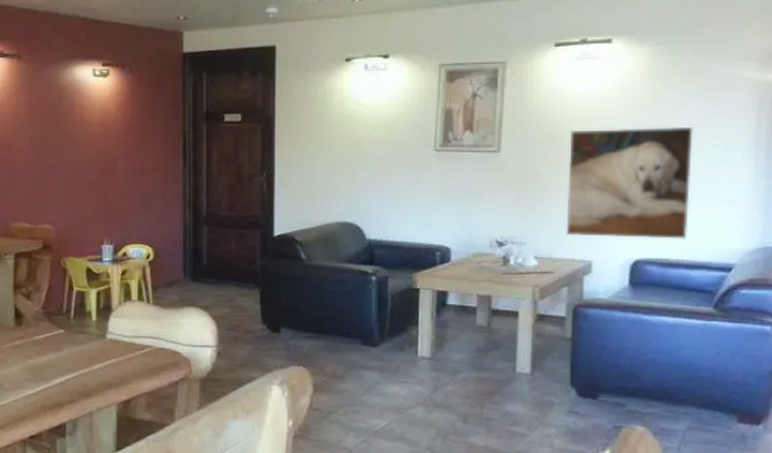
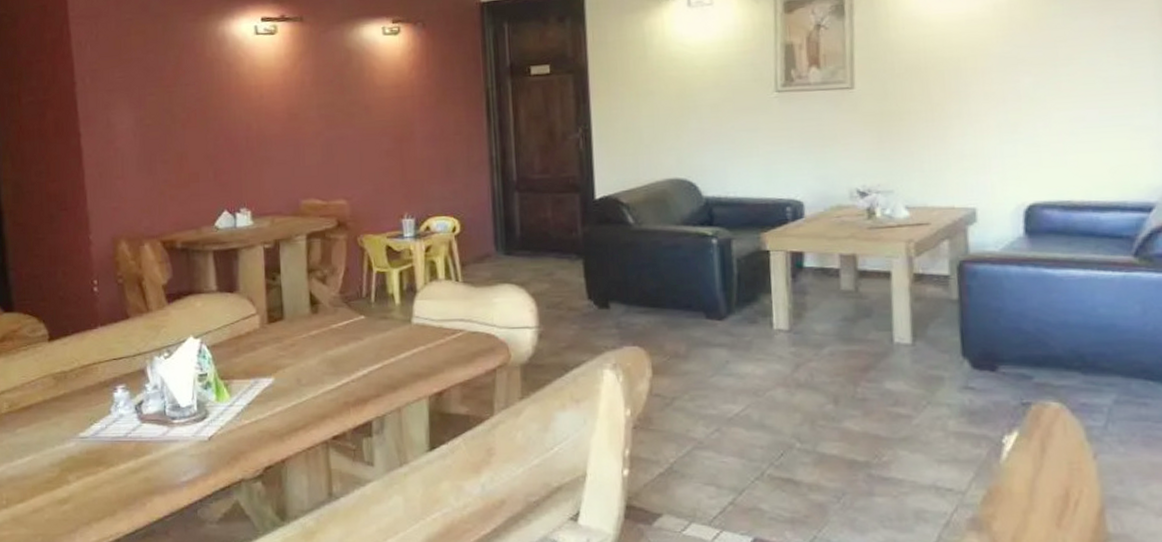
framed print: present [565,126,693,239] -> none [936,45,1093,180]

